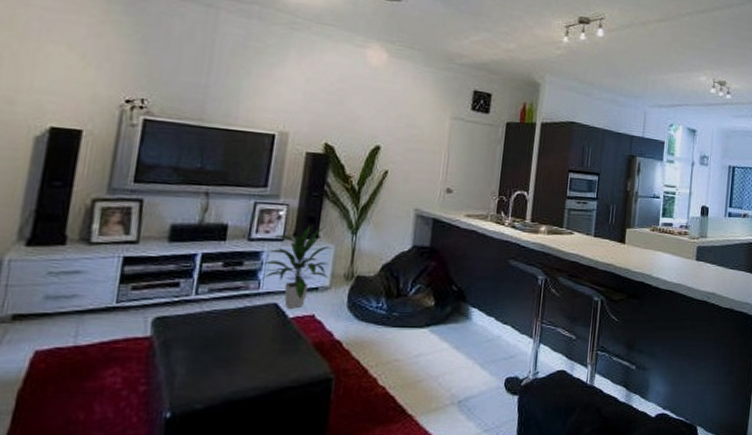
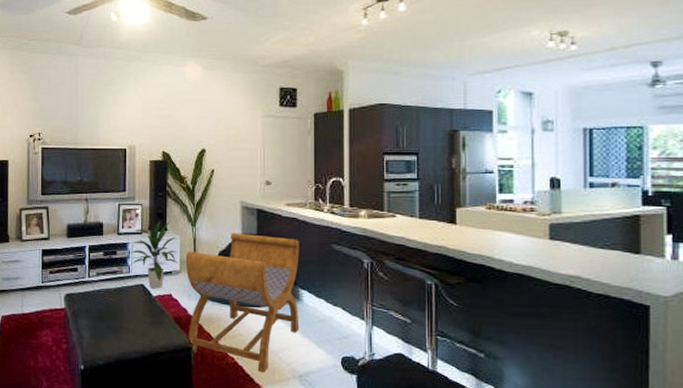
stool: none [330,243,476,401] -> present [185,232,300,372]

